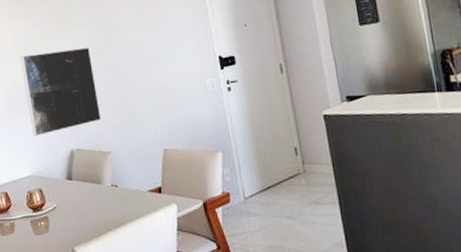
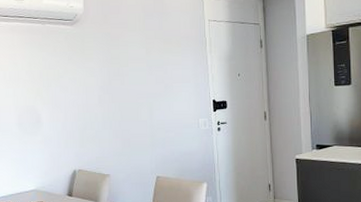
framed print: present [21,47,102,137] -> none [34,79,104,155]

